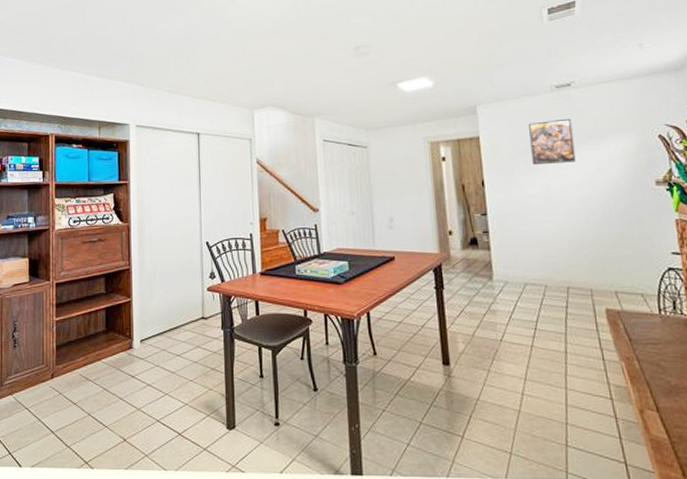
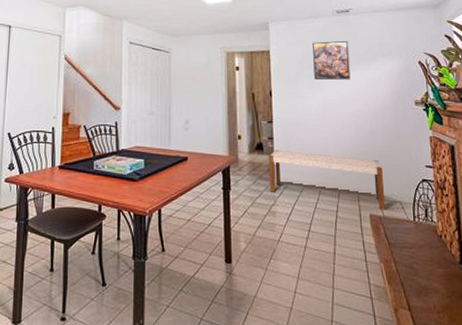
bench: none [484,244,625,304] -> present [268,149,386,210]

